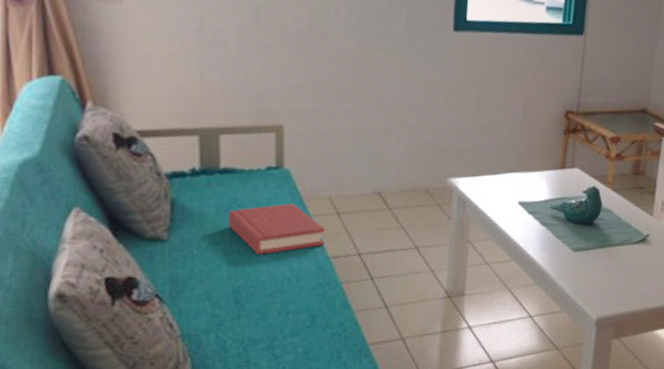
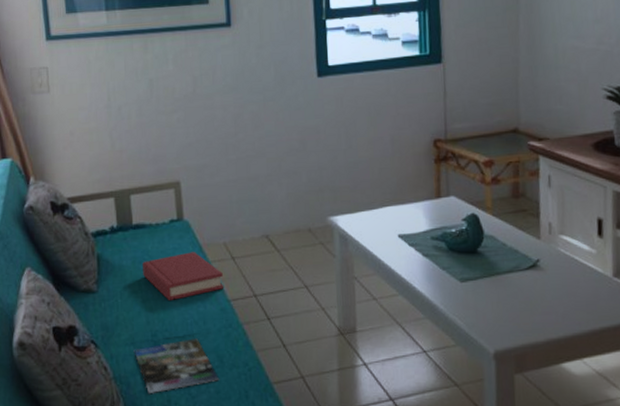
magazine: none [209,295,310,354] -> present [133,337,220,394]

